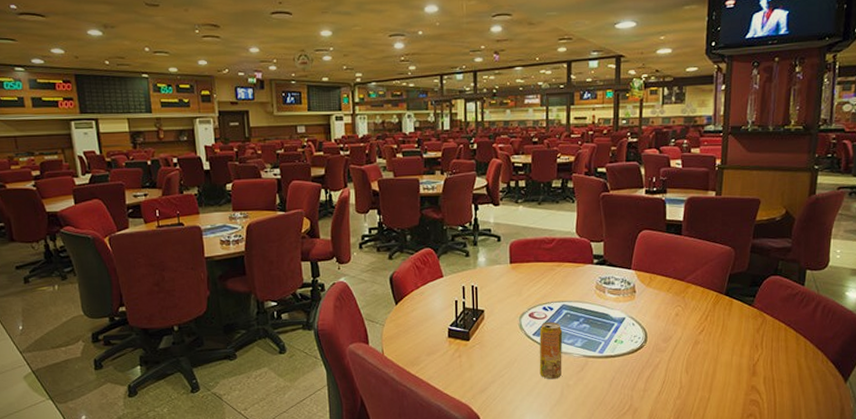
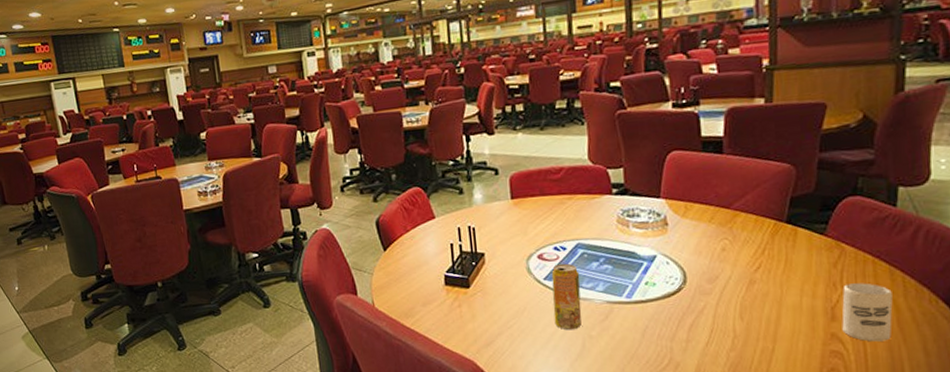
cup: none [760,346,797,393] -> present [841,283,893,342]

